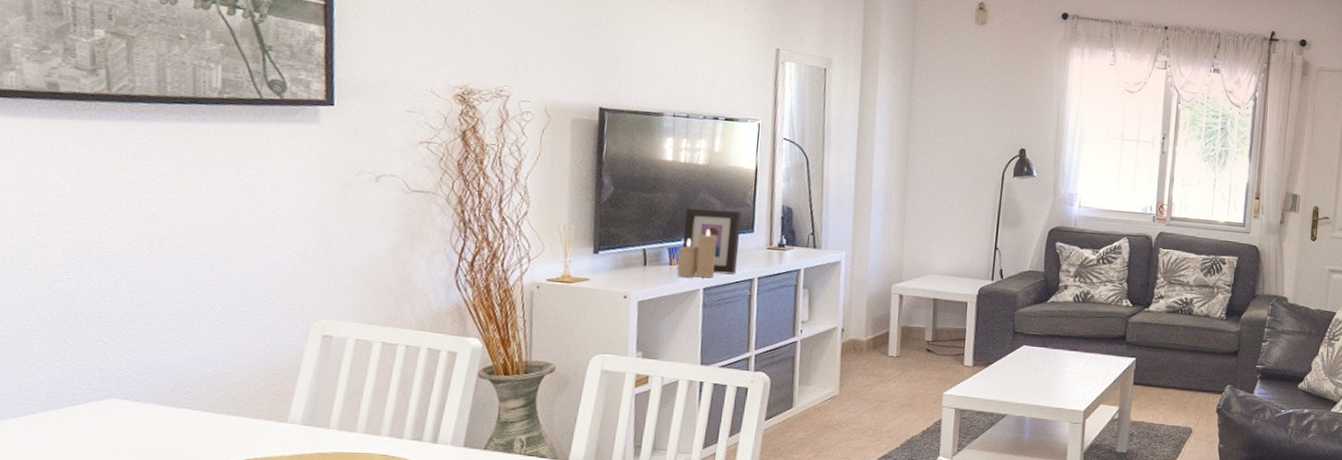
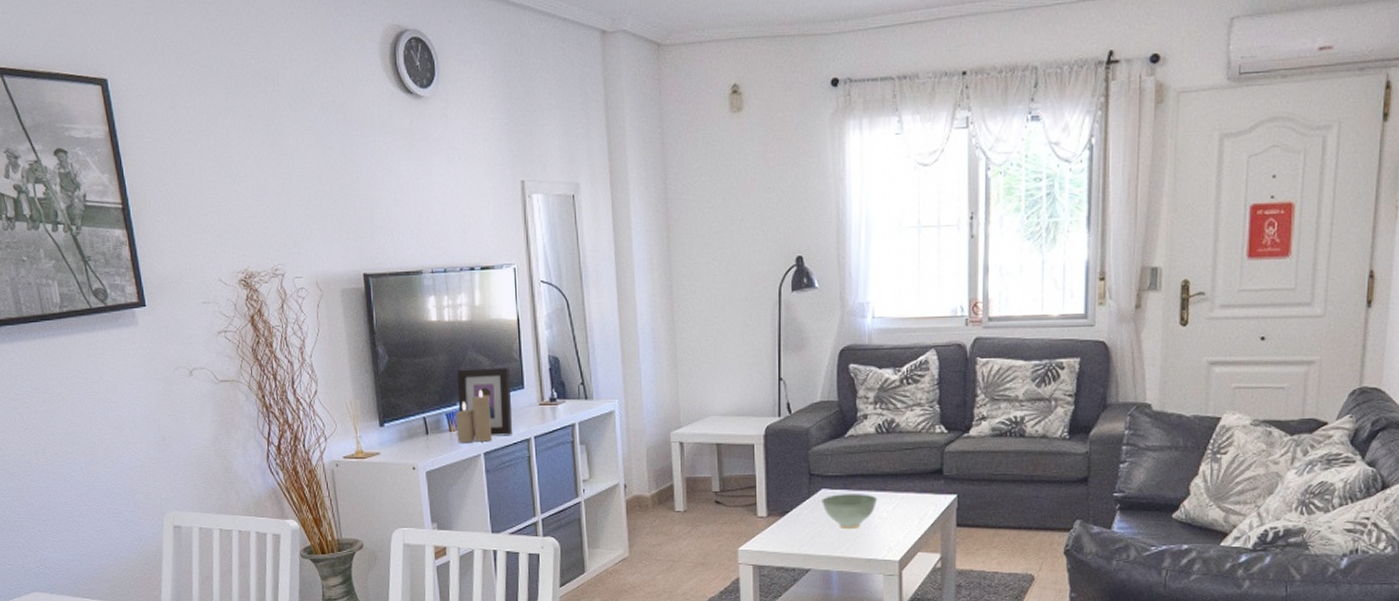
bowl: none [1022,350,1071,382] -> present [822,494,878,530]

